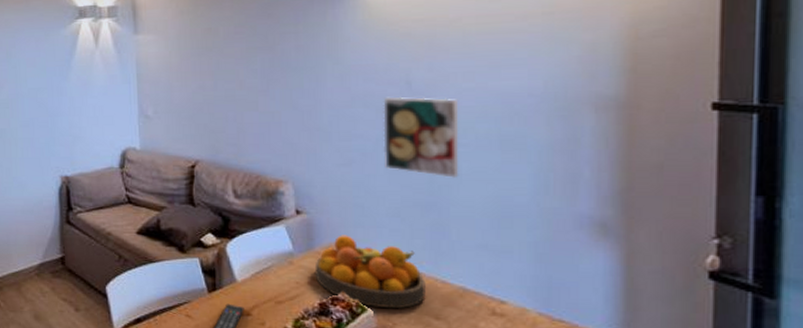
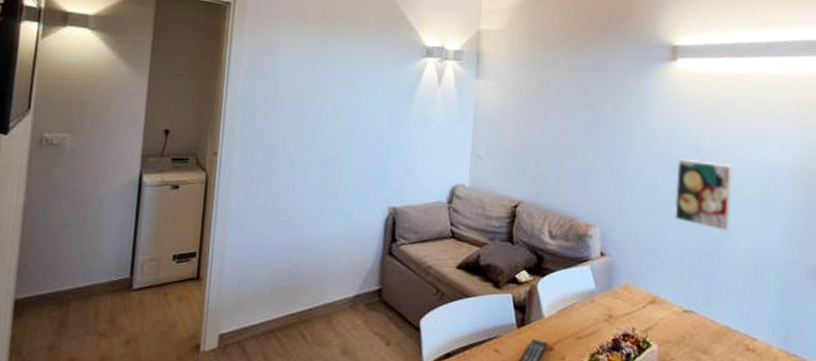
fruit bowl: present [314,235,426,309] -> none [611,276,699,345]

